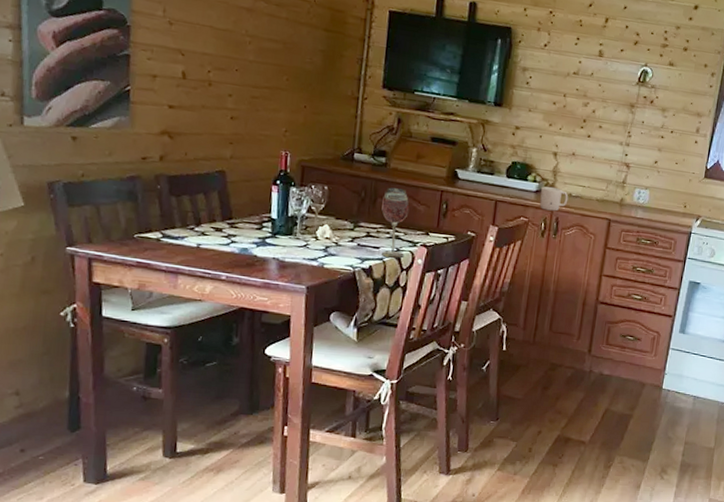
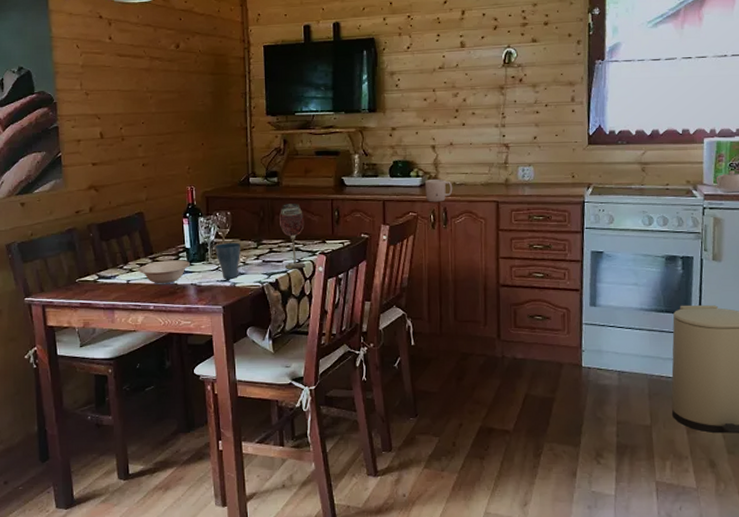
bowl: none [212,228,276,254] -> present [138,260,191,284]
cup: none [304,219,336,259] -> present [214,242,241,279]

